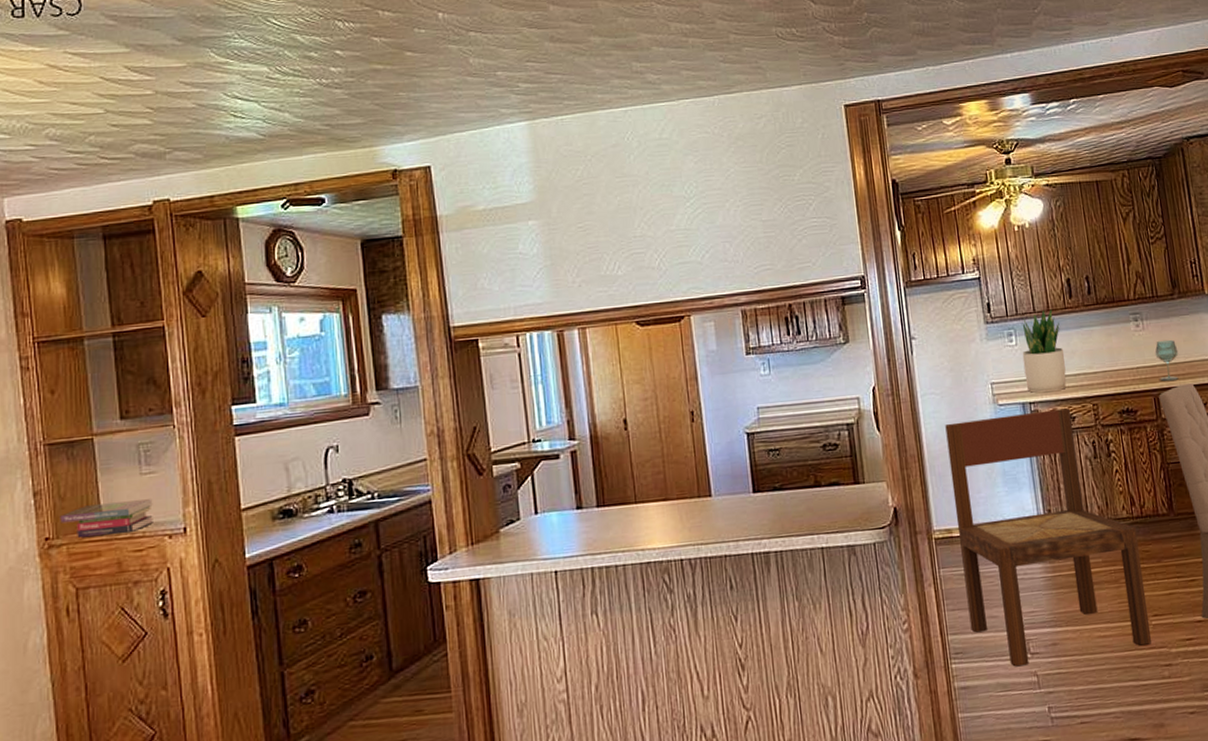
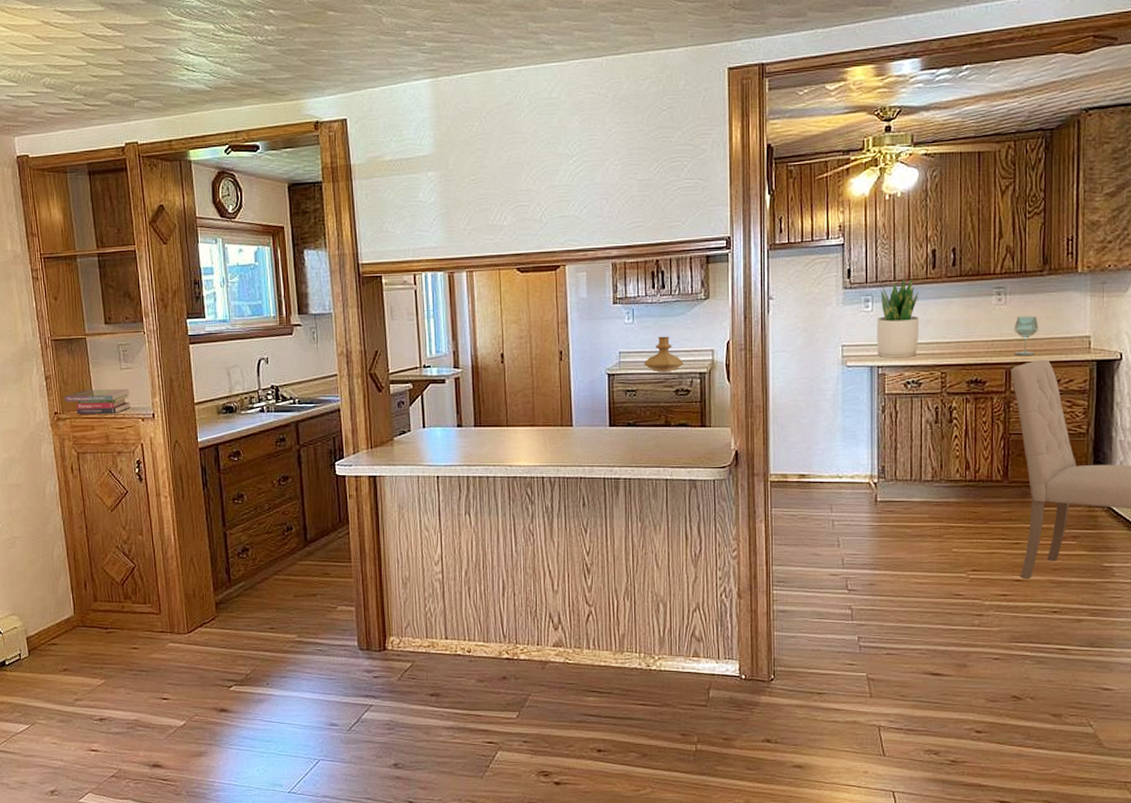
vase: none [785,386,829,427] -> present [643,336,684,372]
dining chair: present [945,408,1151,667] -> none [792,374,968,600]

